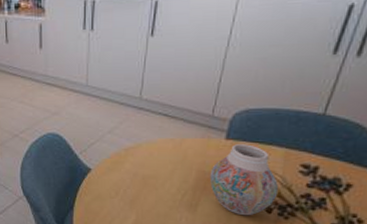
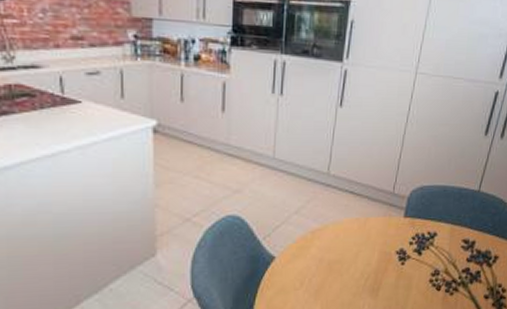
vase: present [209,144,279,216] -> none [390,221,446,296]

